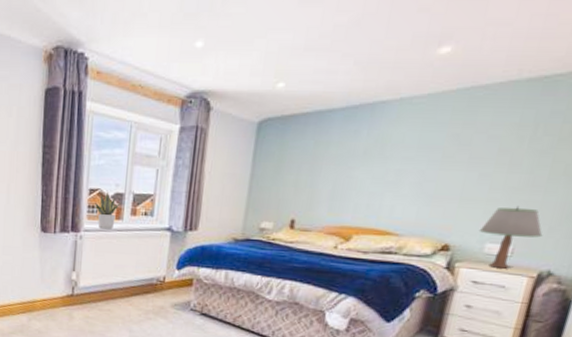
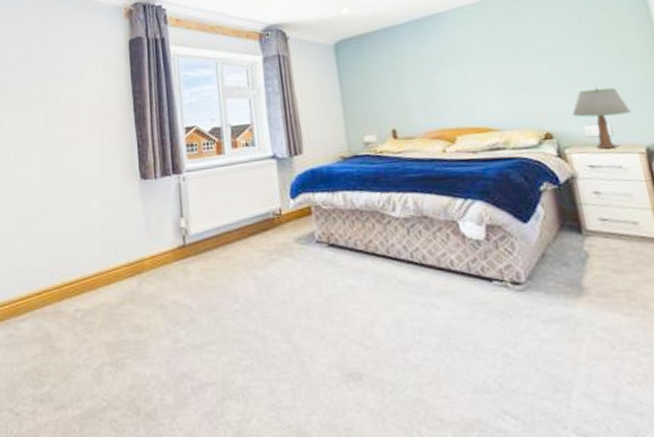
potted plant: present [94,191,122,230] -> none [192,128,221,167]

